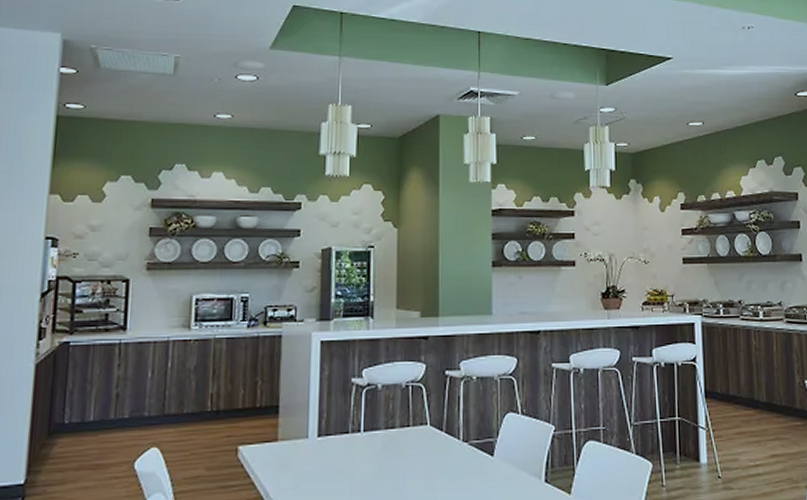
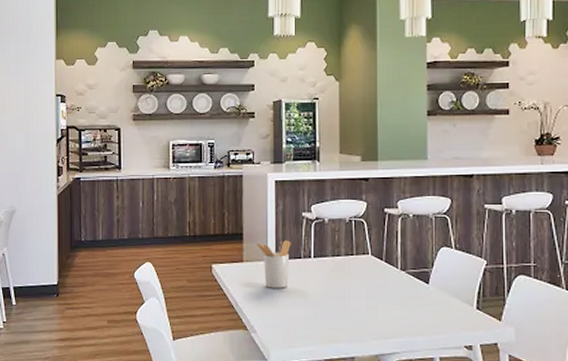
utensil holder: none [295,412,337,472] -> present [256,240,291,288]

